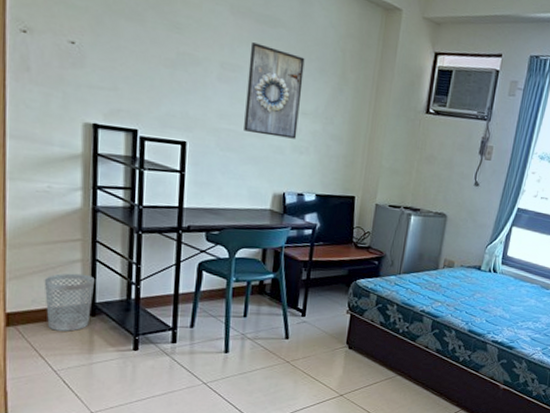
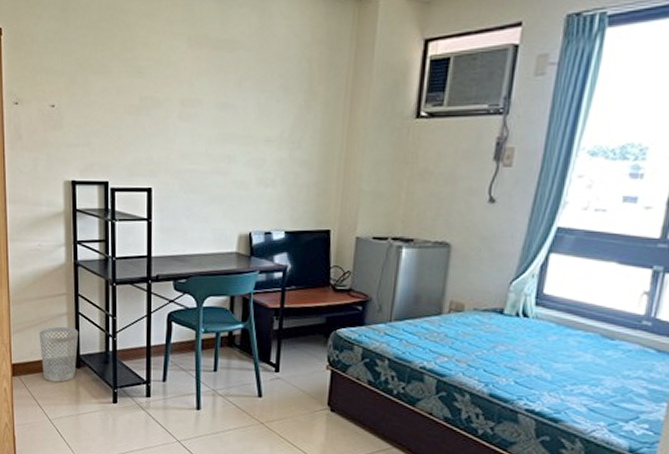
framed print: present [244,42,305,139] -> none [206,72,266,171]

